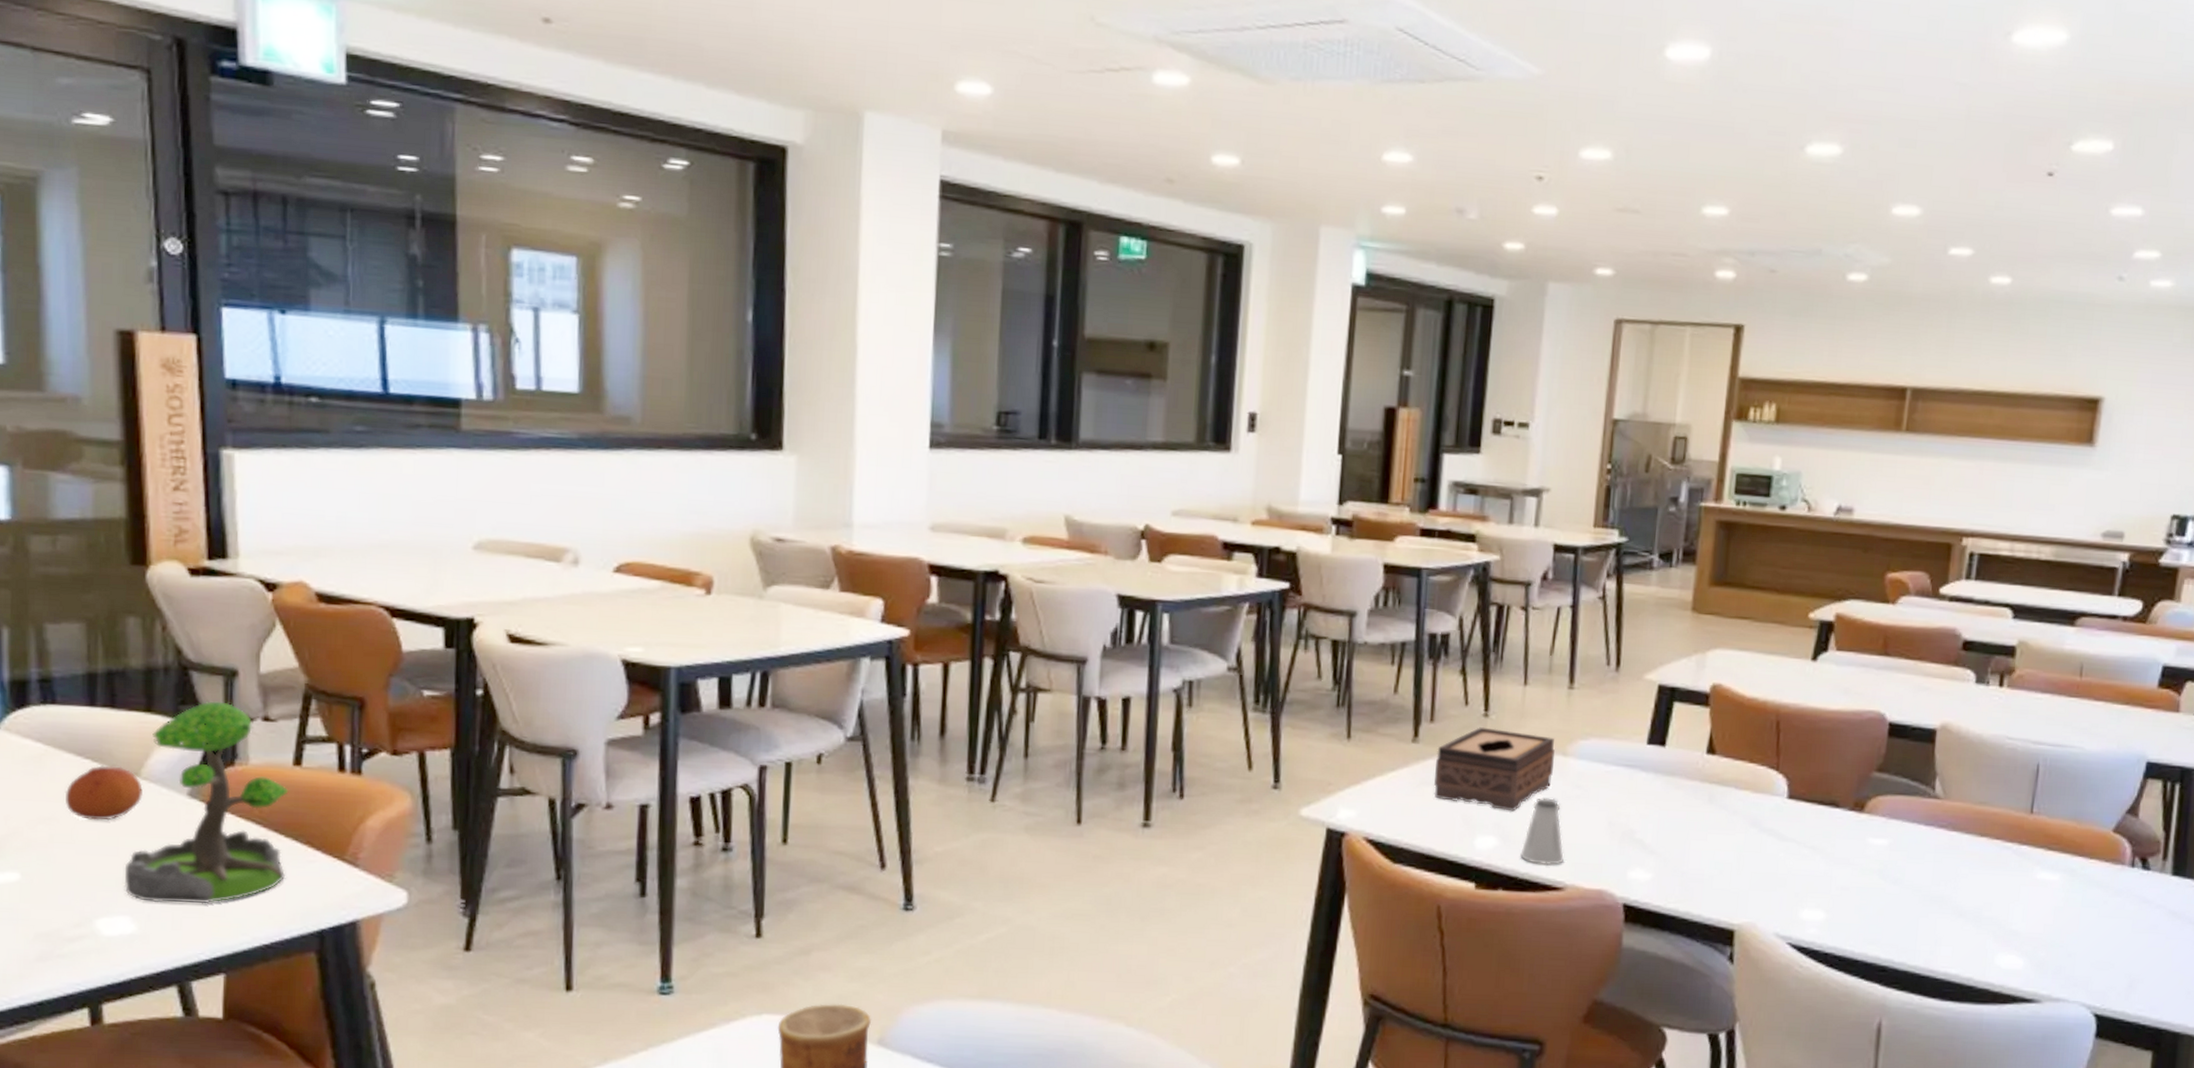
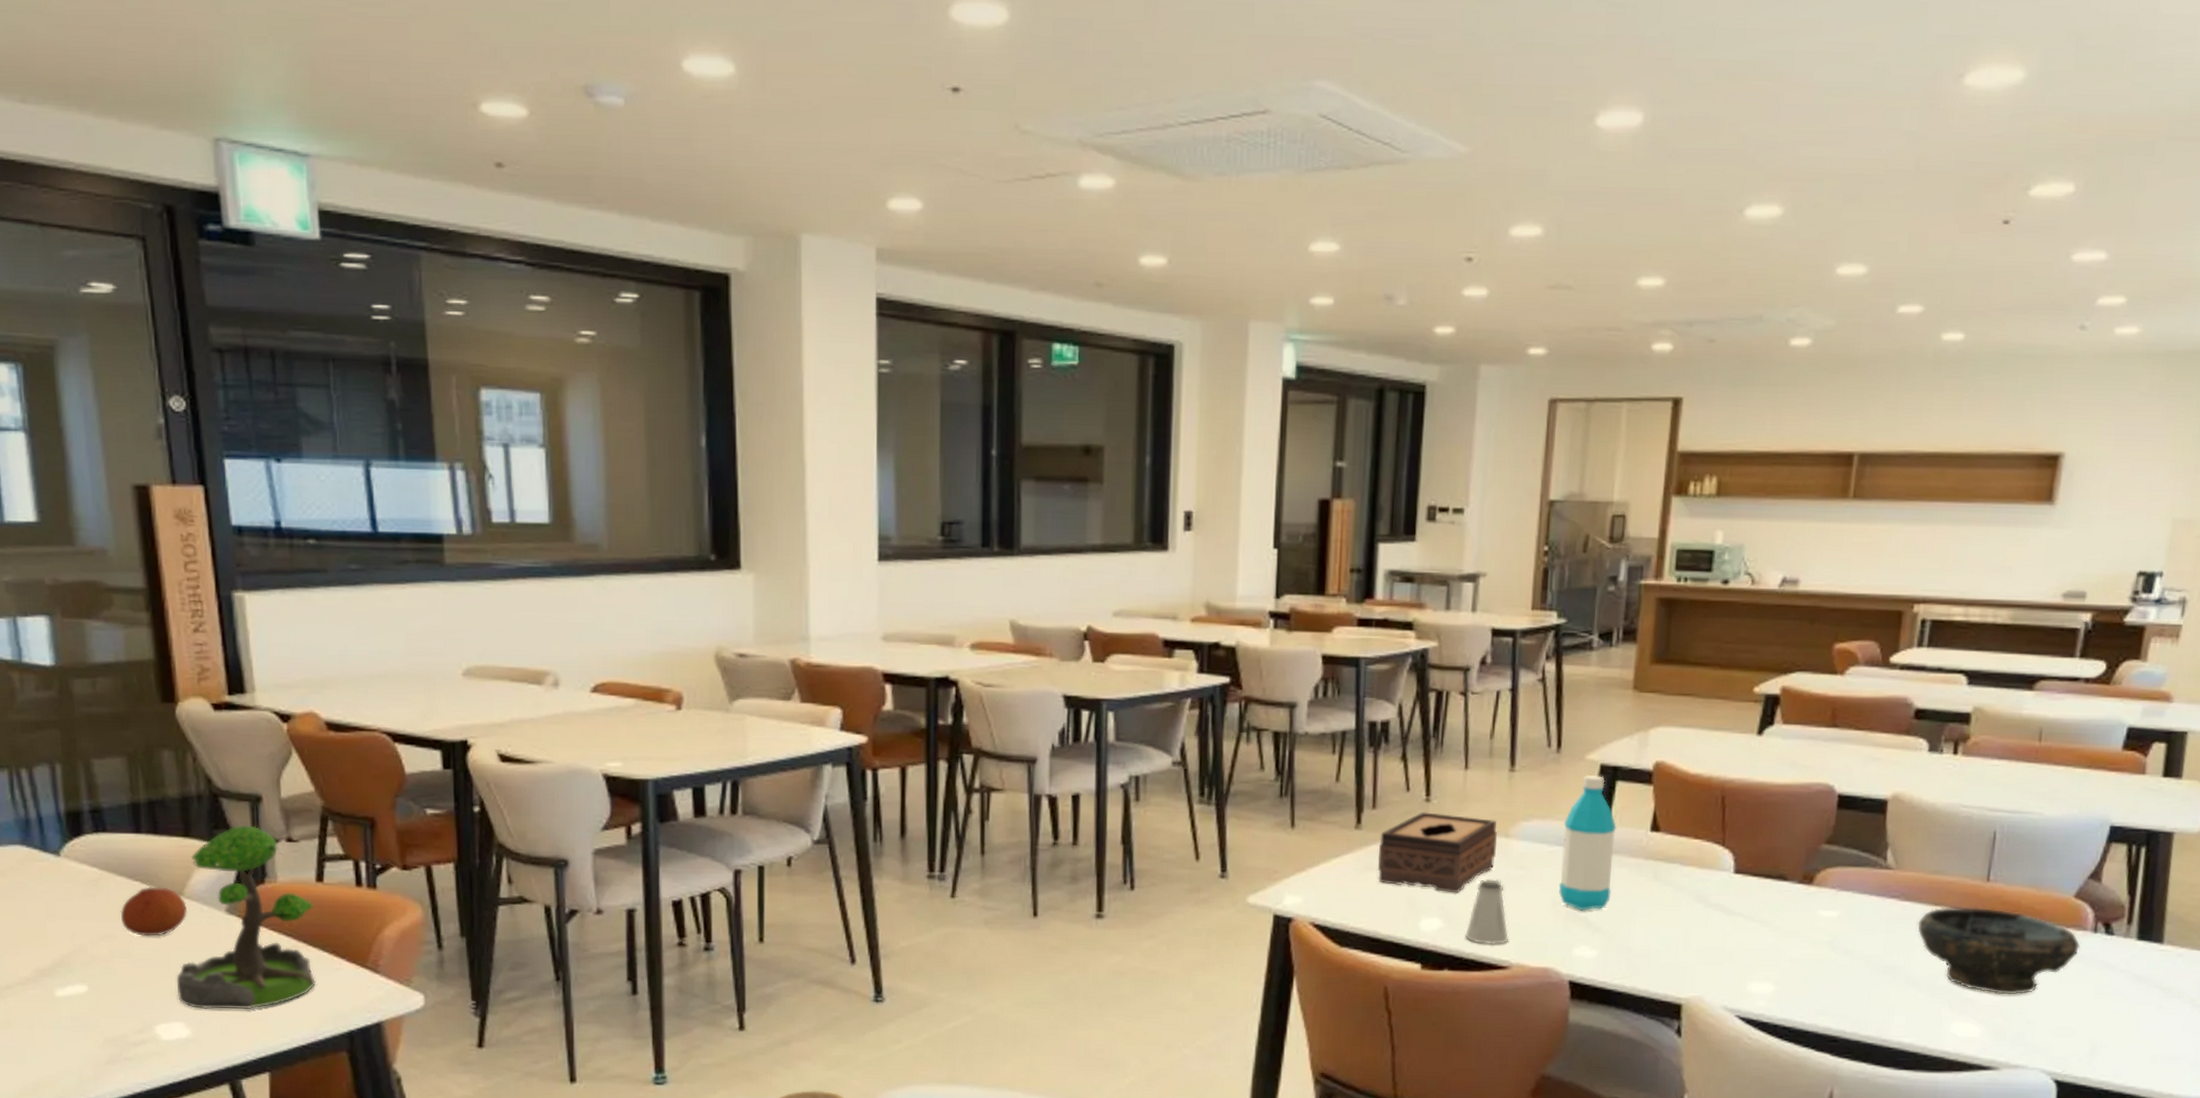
water bottle: none [1614,695,1673,833] -> present [1558,775,1617,911]
bowl: none [1963,838,2119,928] -> present [1917,907,2081,995]

